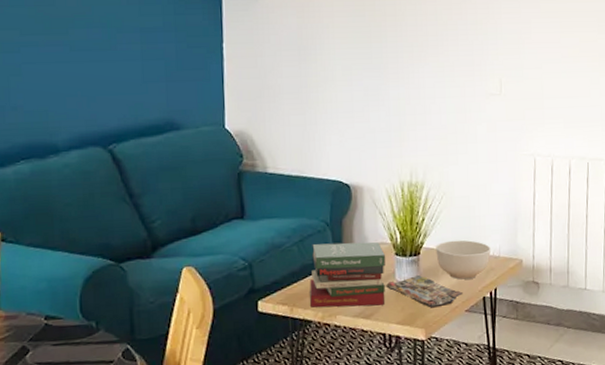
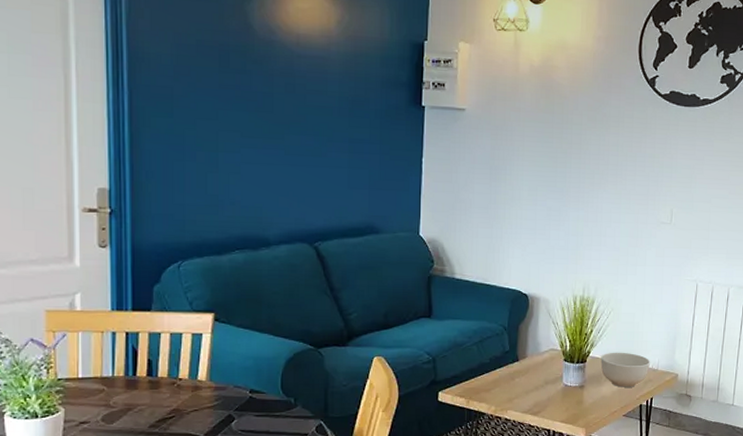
books: present [309,241,386,308] -> none [485,346,556,404]
magazine: present [386,275,464,308] -> none [554,381,623,411]

